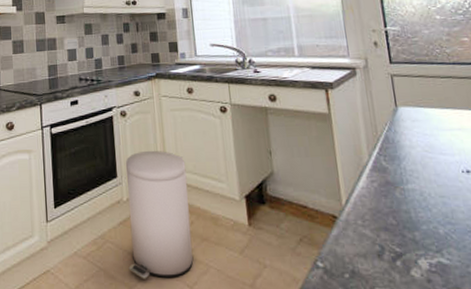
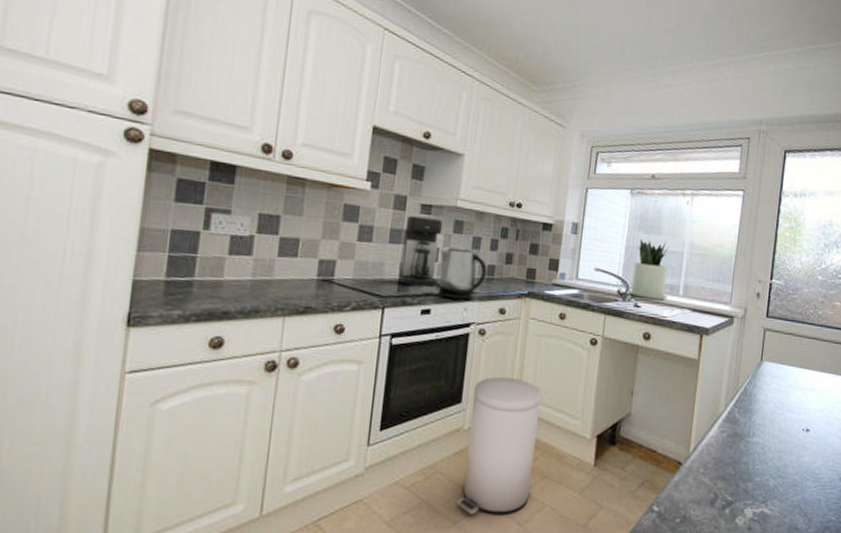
coffee maker: none [47,25,80,83] -> present [399,216,444,287]
kettle: none [77,45,118,89] -> present [437,246,487,300]
planter: none [245,11,284,64] -> present [628,240,669,300]

